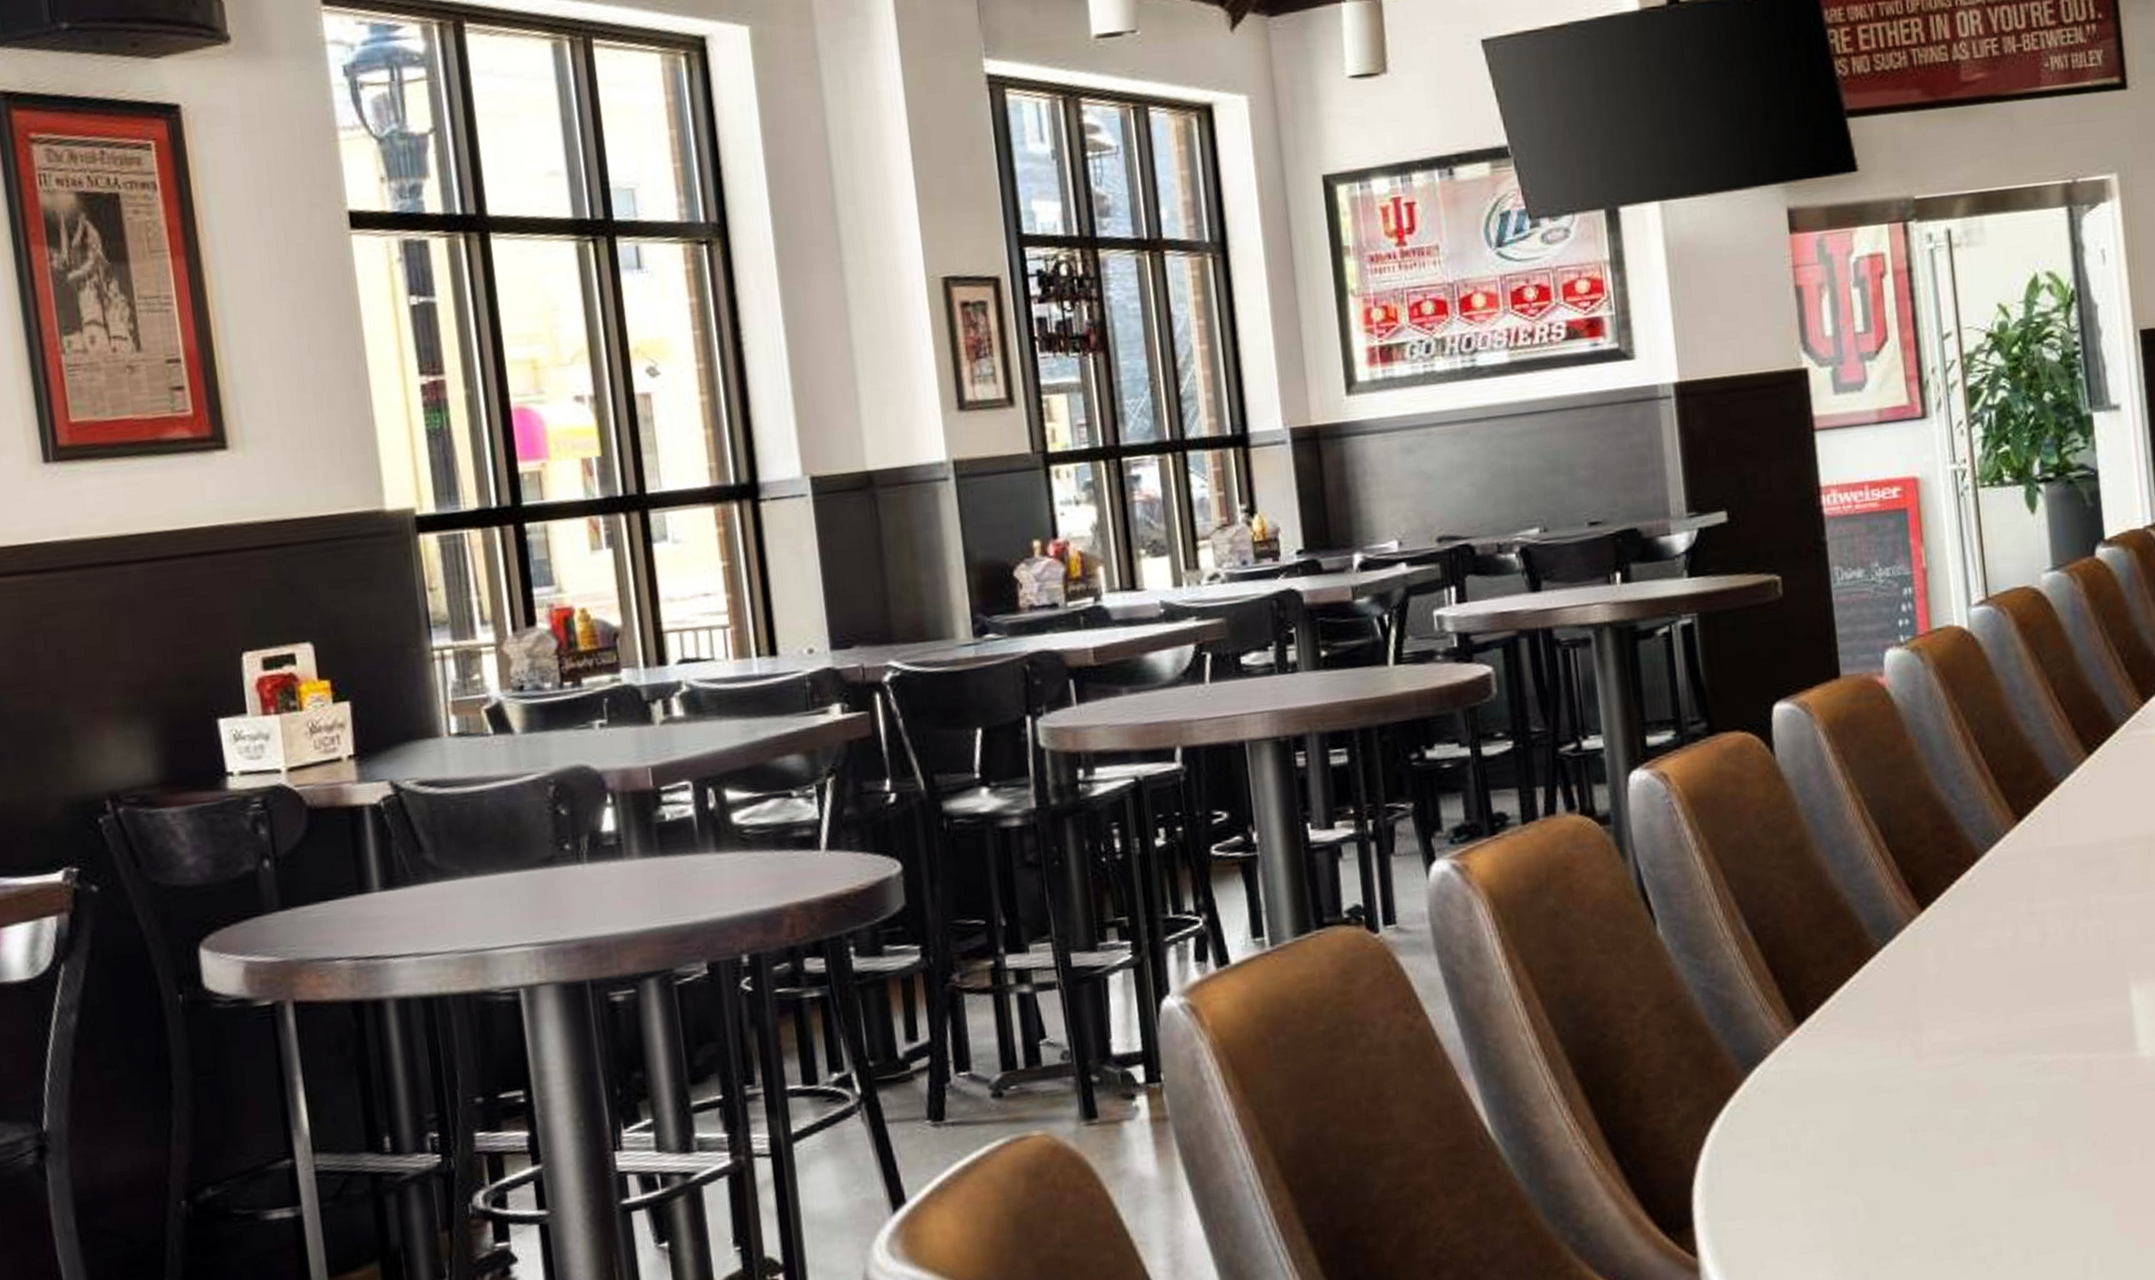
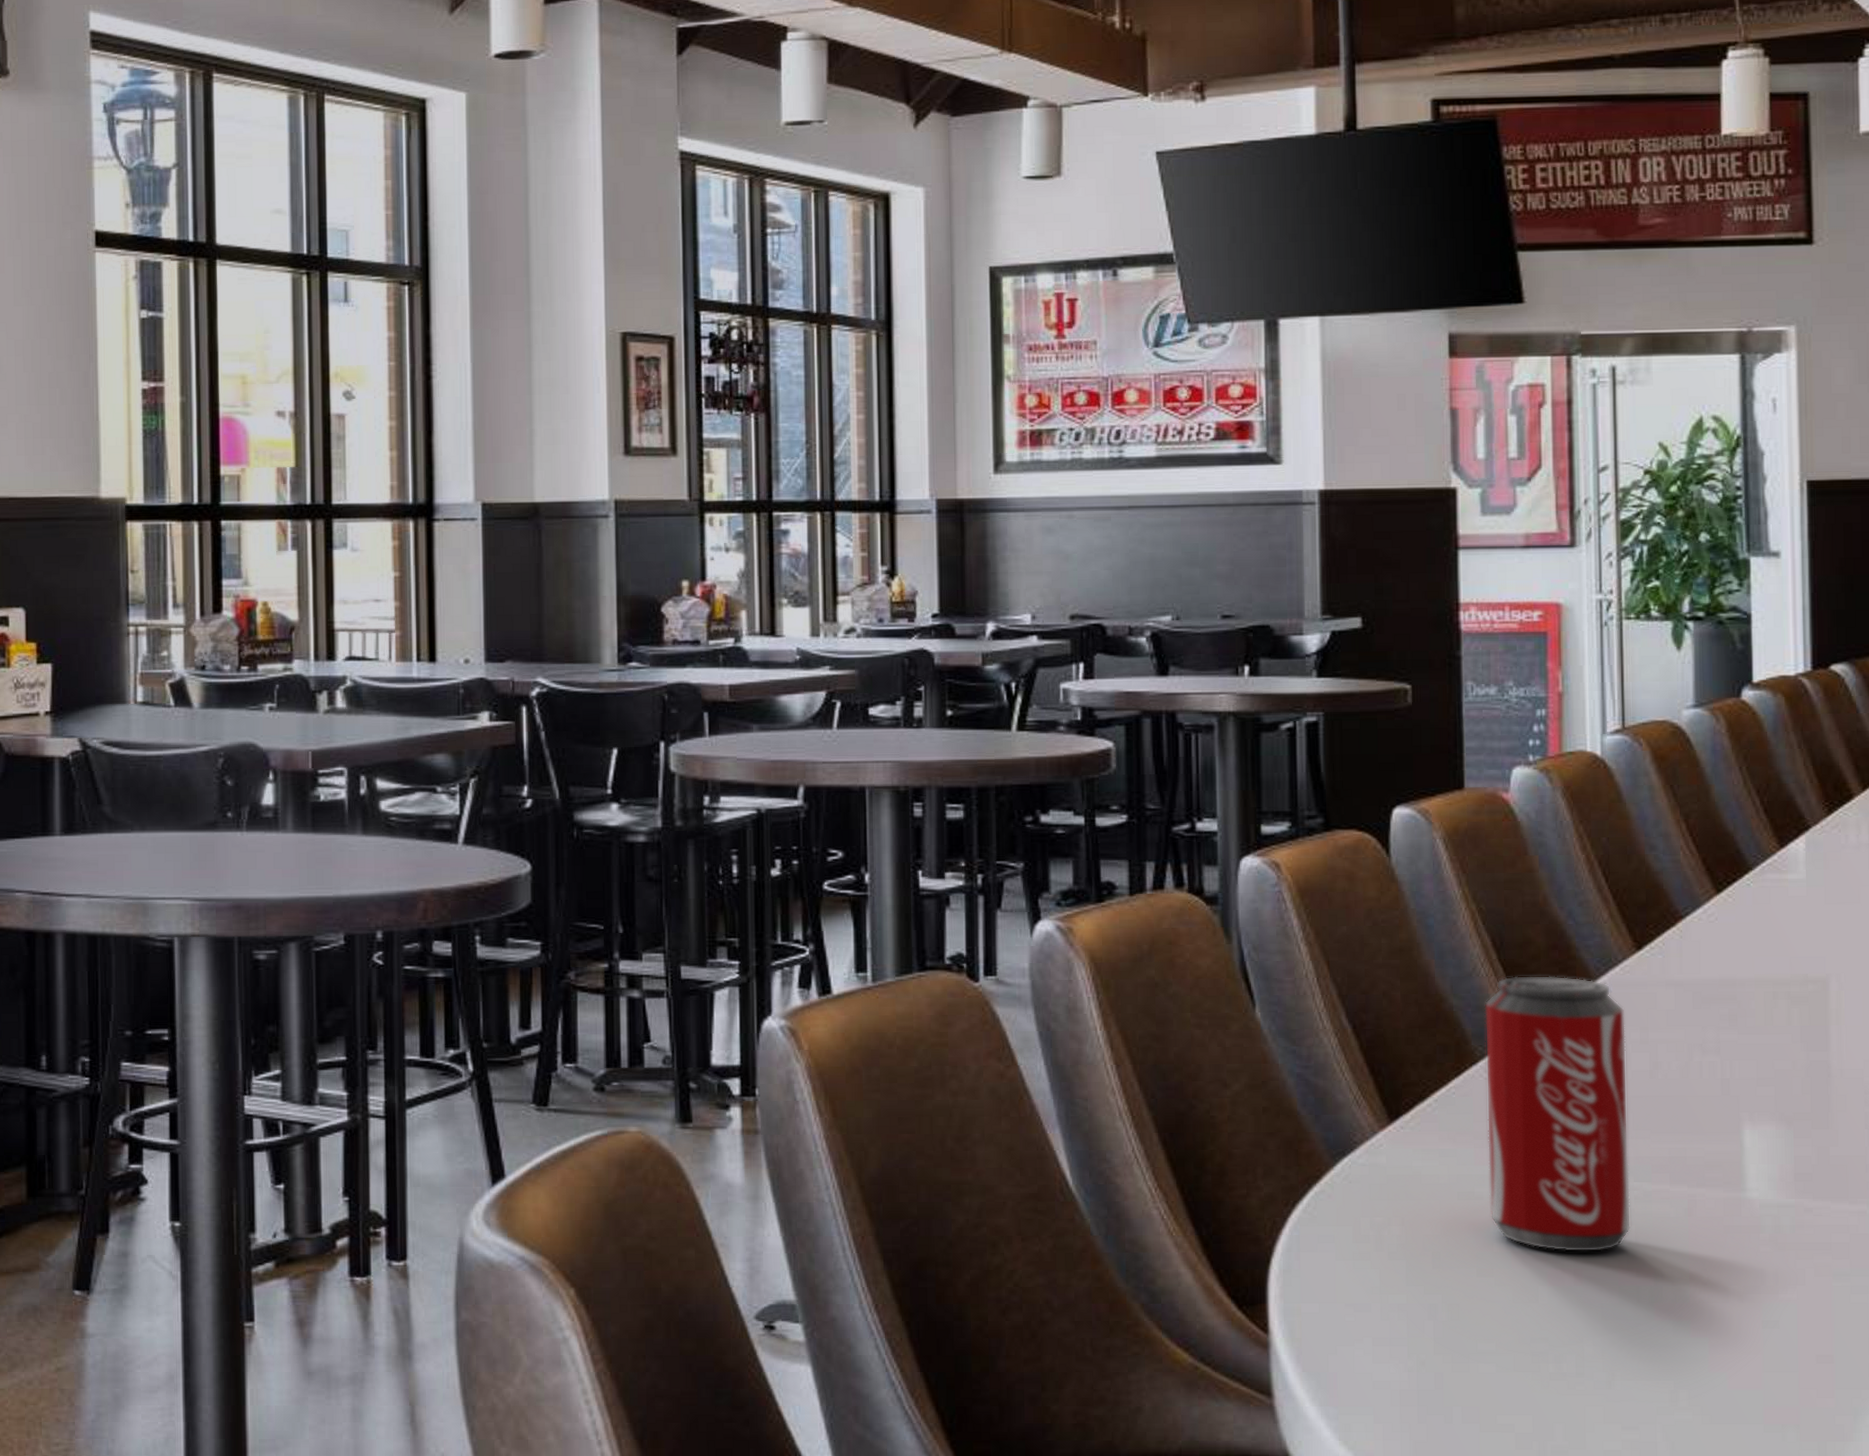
beverage can: none [1877,856,2033,1135] -> present [1484,975,1630,1253]

